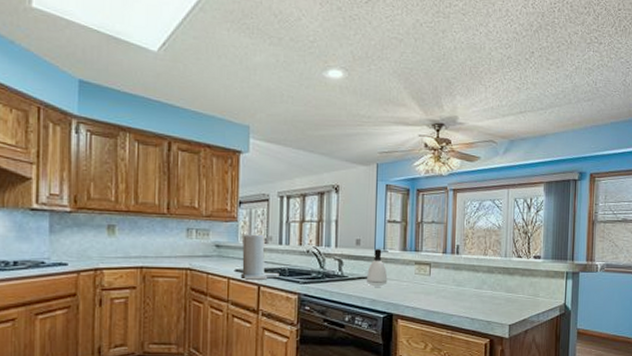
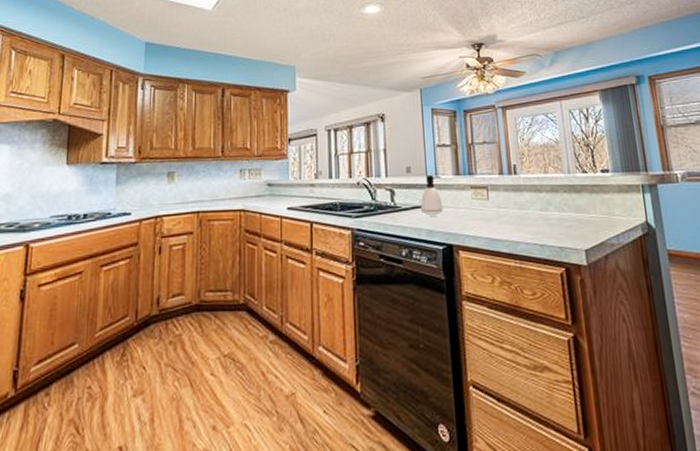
paper towel: present [240,234,279,280] -> none [293,169,331,218]

